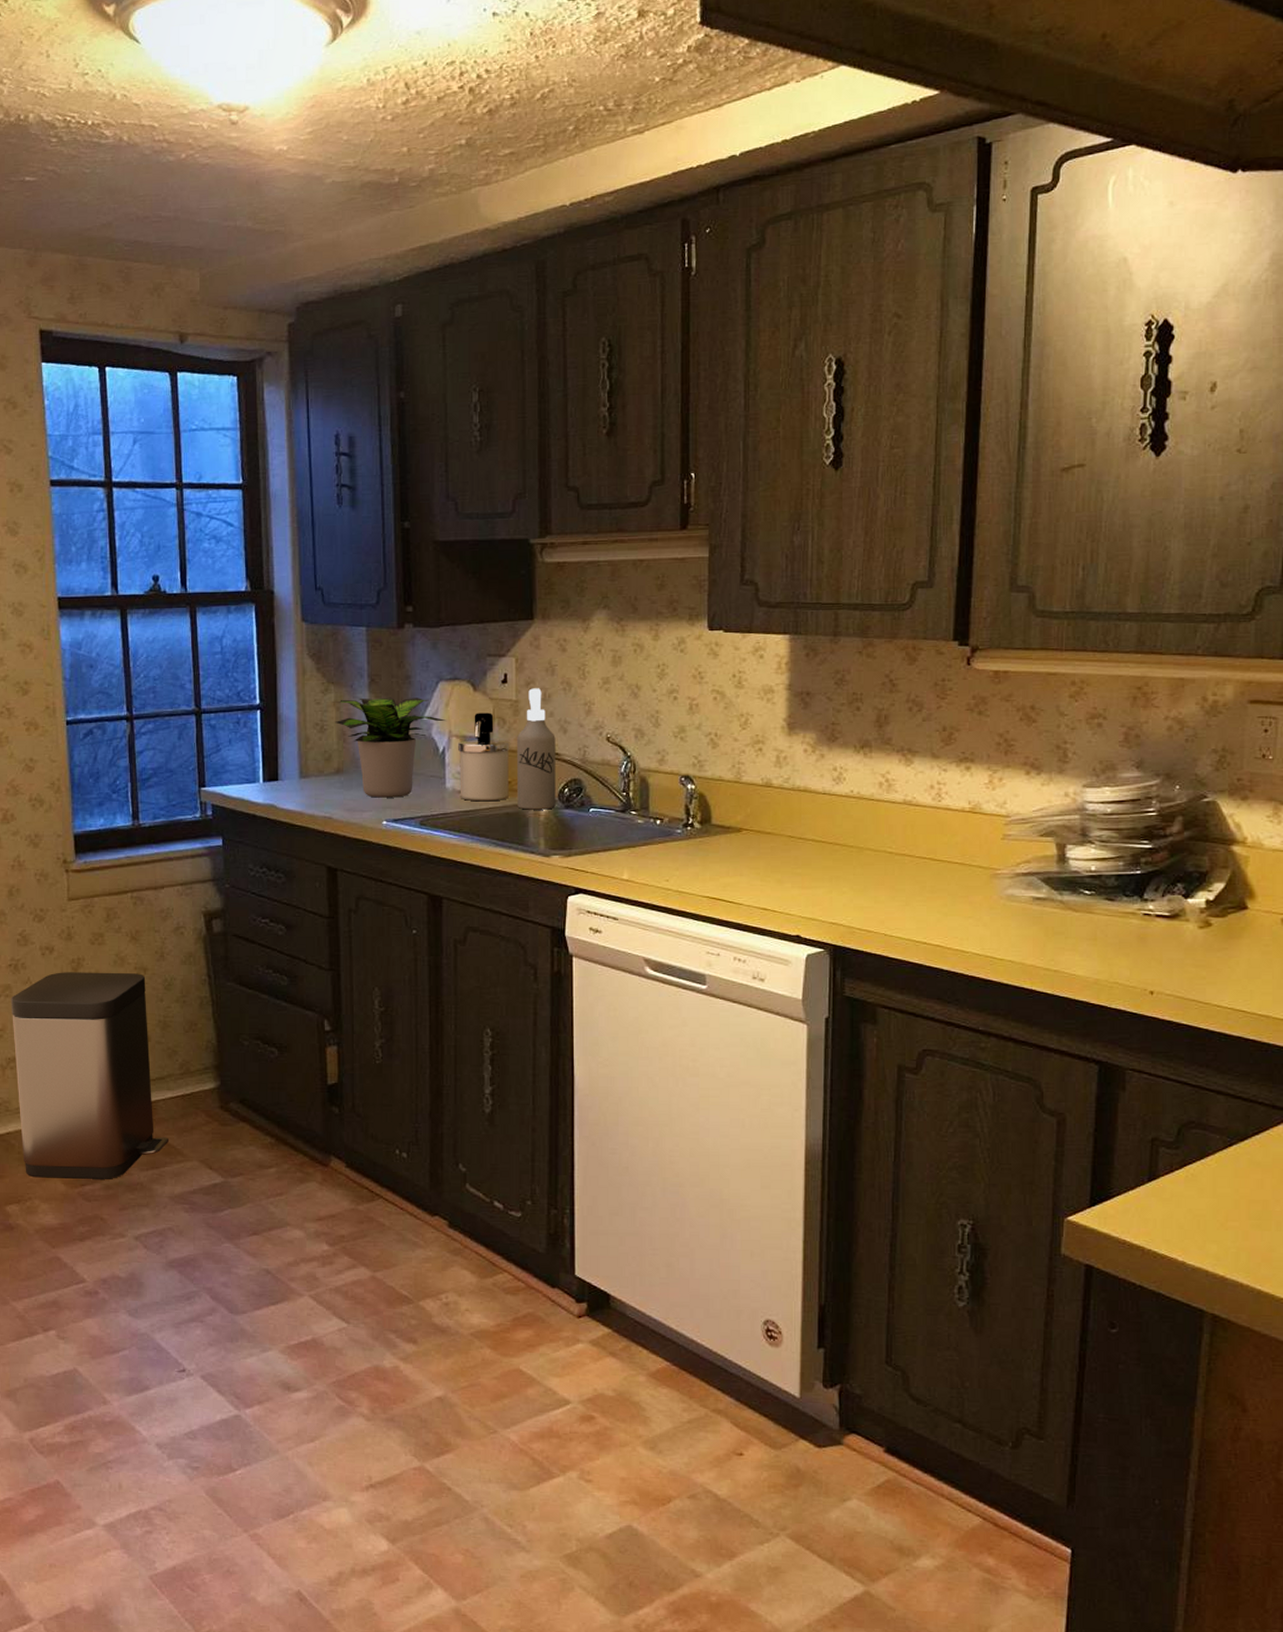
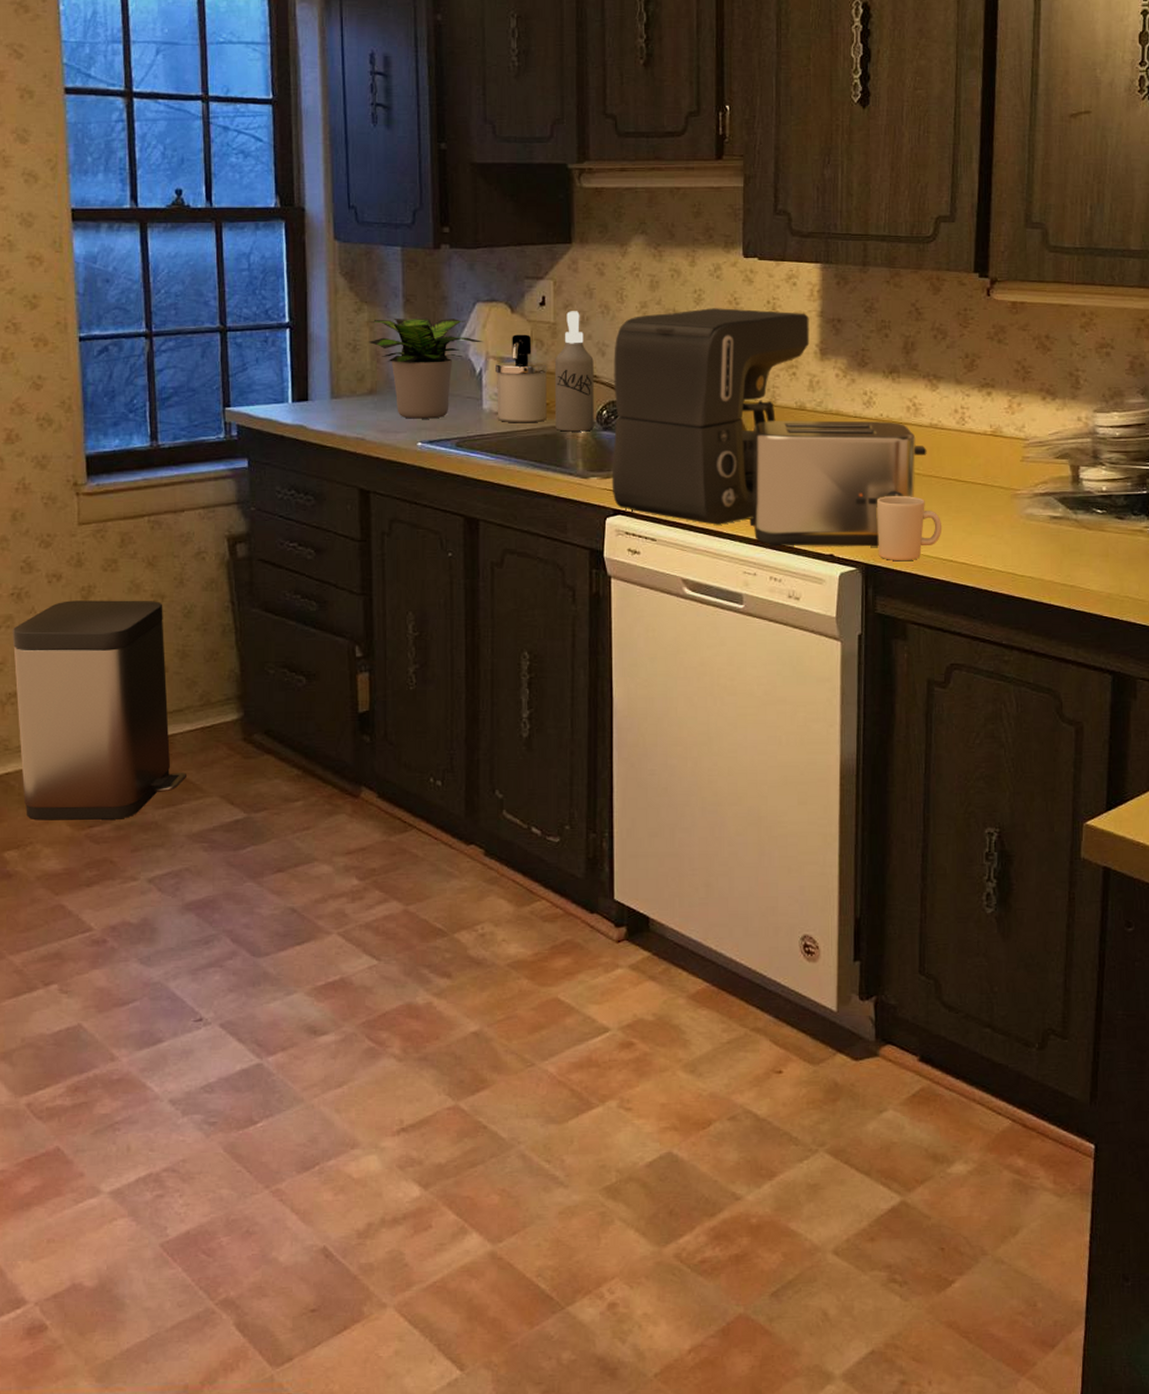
coffee maker: none [573,683,777,904] -> present [612,308,810,525]
toaster: none [713,797,900,927] -> present [749,420,927,547]
mug: none [847,874,915,943] -> present [877,495,941,562]

